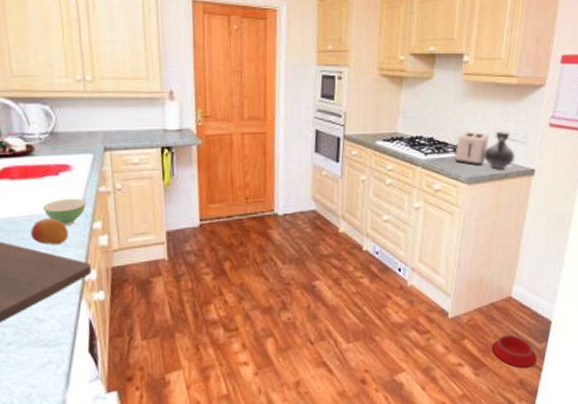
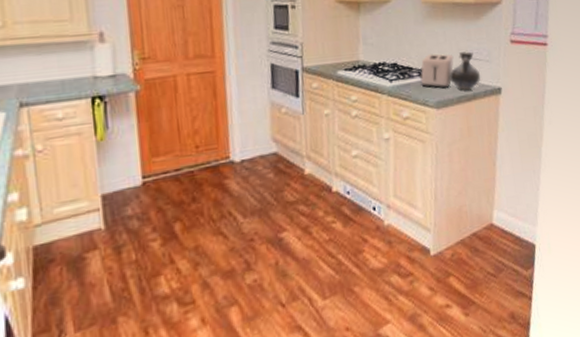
pet bowl: present [491,334,537,368] -> none [478,264,526,301]

